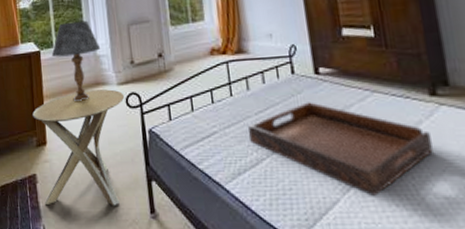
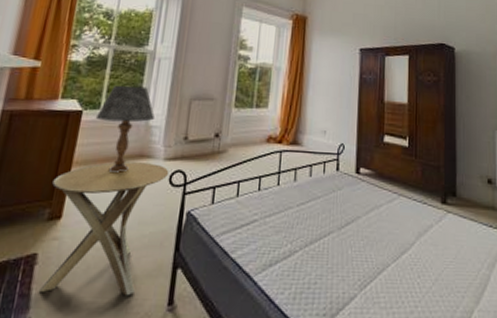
serving tray: present [248,102,433,196] -> none [287,198,437,292]

